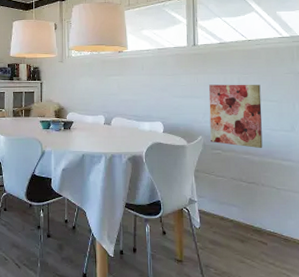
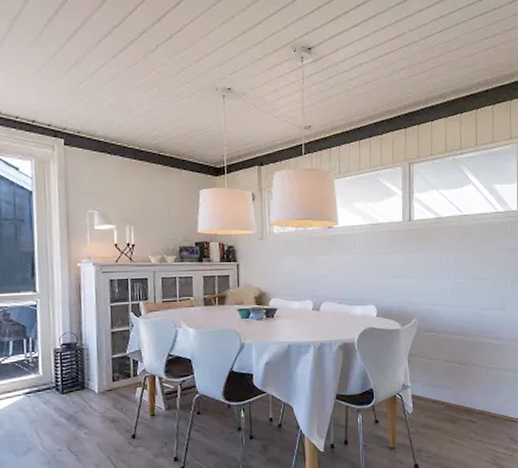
wall art: present [208,84,263,149] -> none [424,262,476,329]

